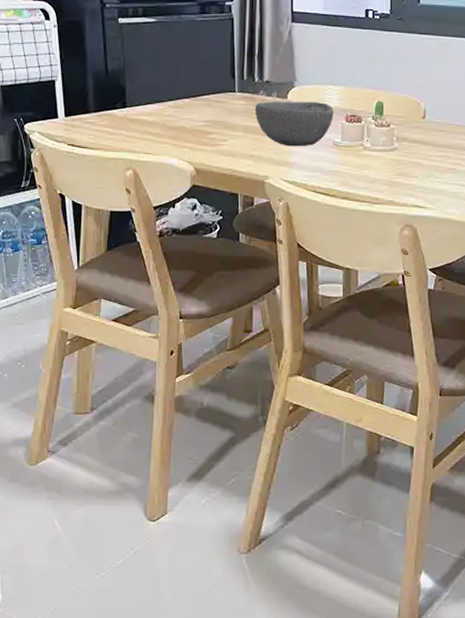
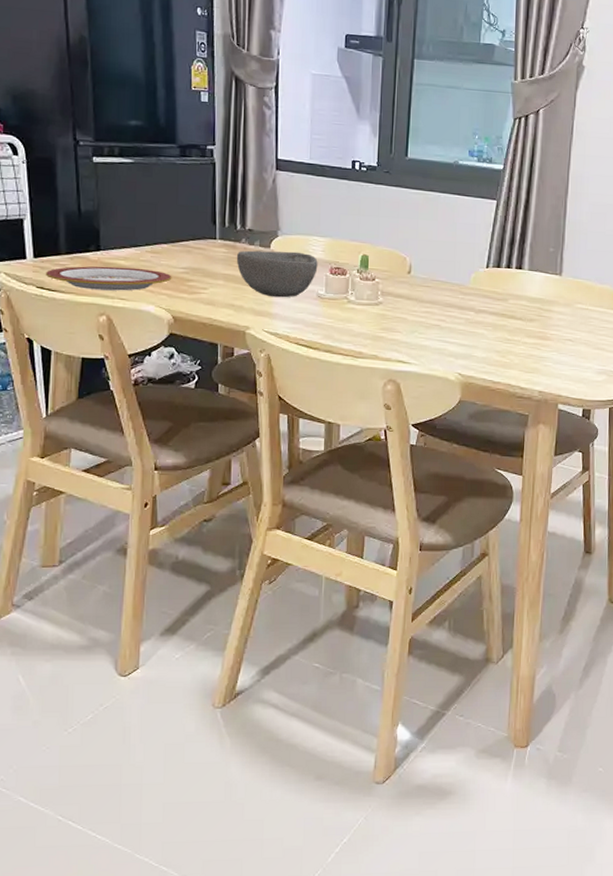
plate: none [76,122,194,146] -> present [46,266,172,291]

